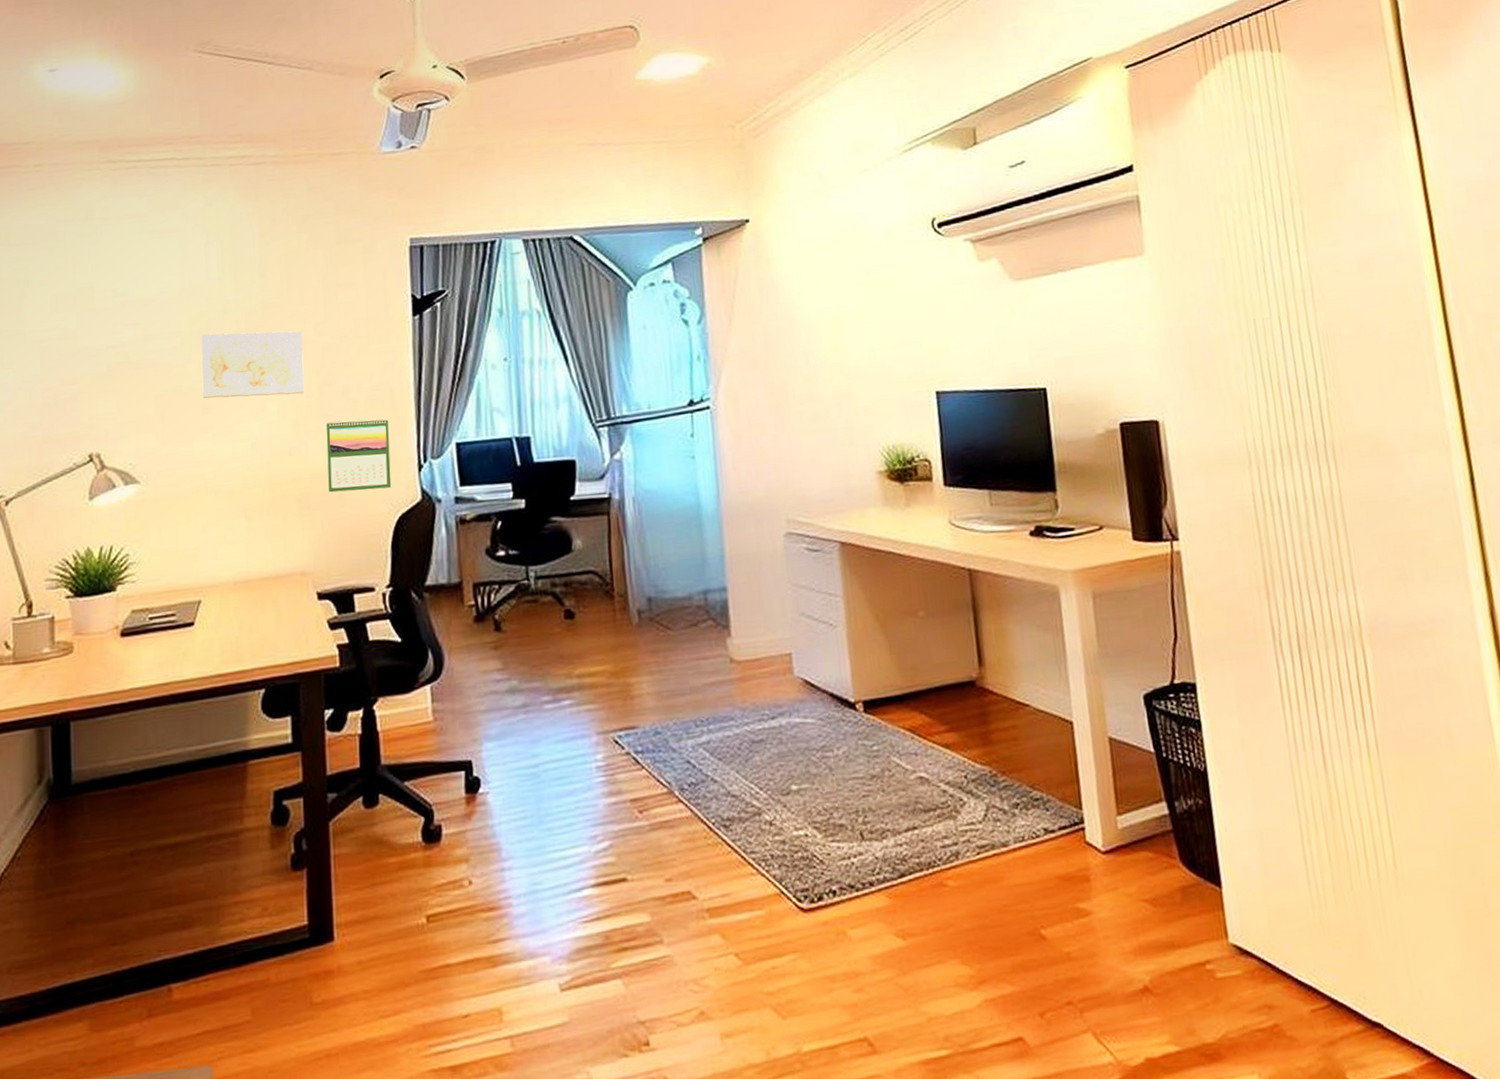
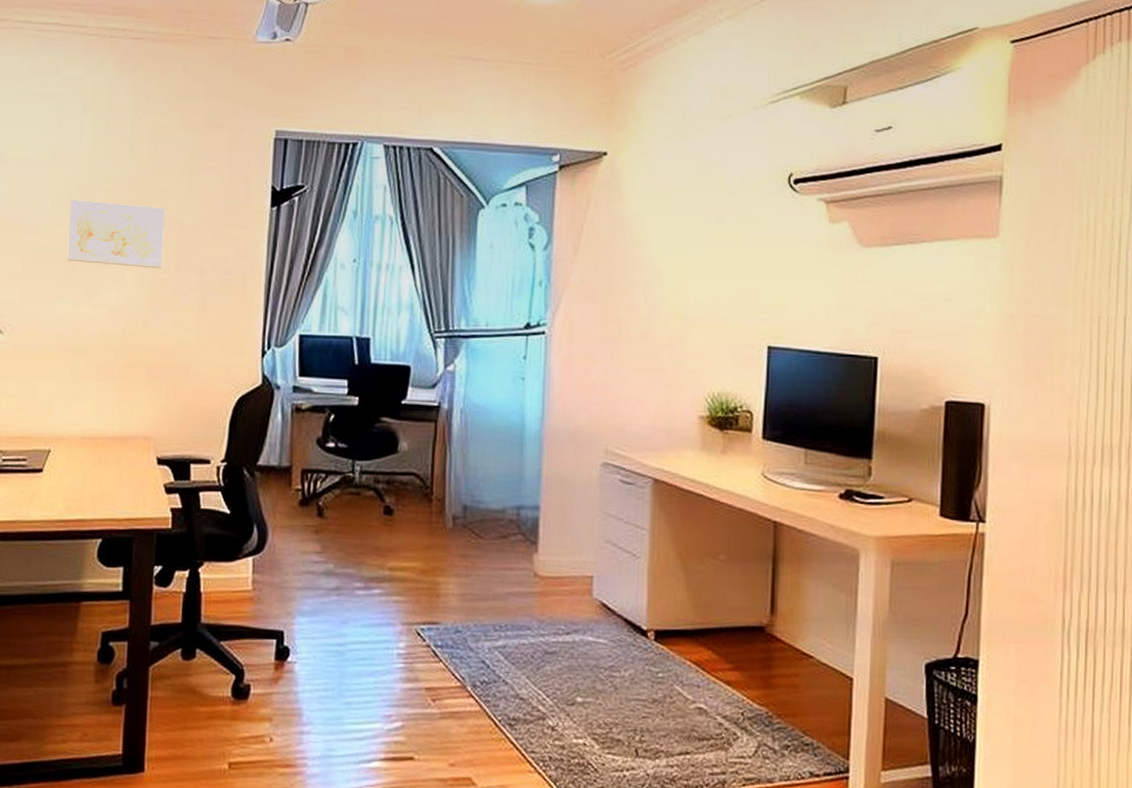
calendar: present [326,417,392,493] -> none [176,297,238,369]

